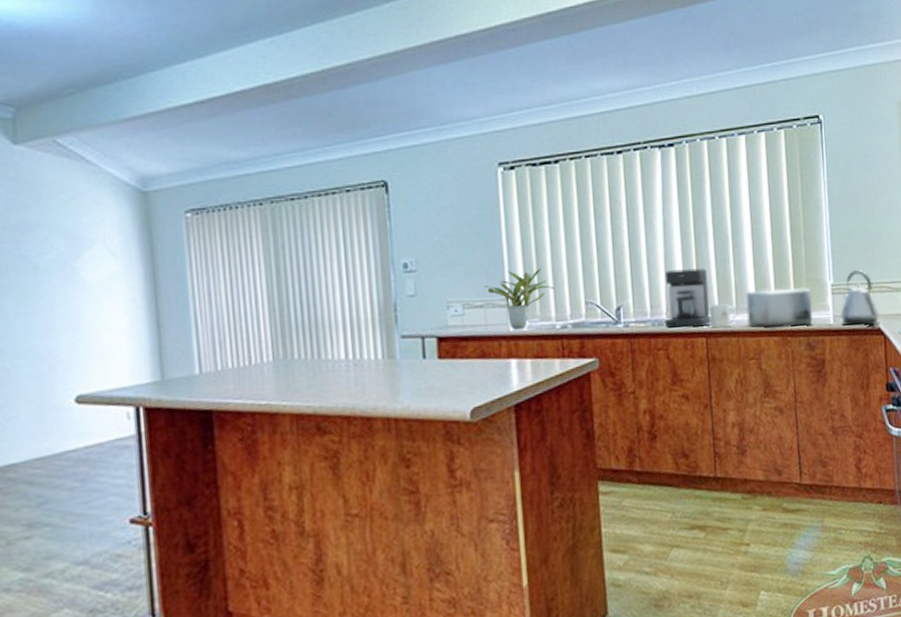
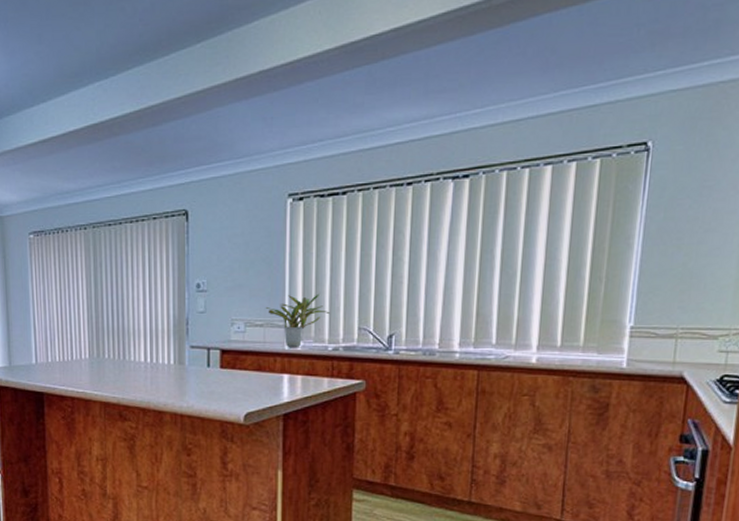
coffee maker: present [665,268,711,329] -> none [436,302,489,361]
mug: present [710,303,737,328] -> none [485,339,515,362]
toaster: present [746,287,813,330] -> none [526,327,606,368]
kettle: present [840,270,880,327] -> none [636,314,686,373]

